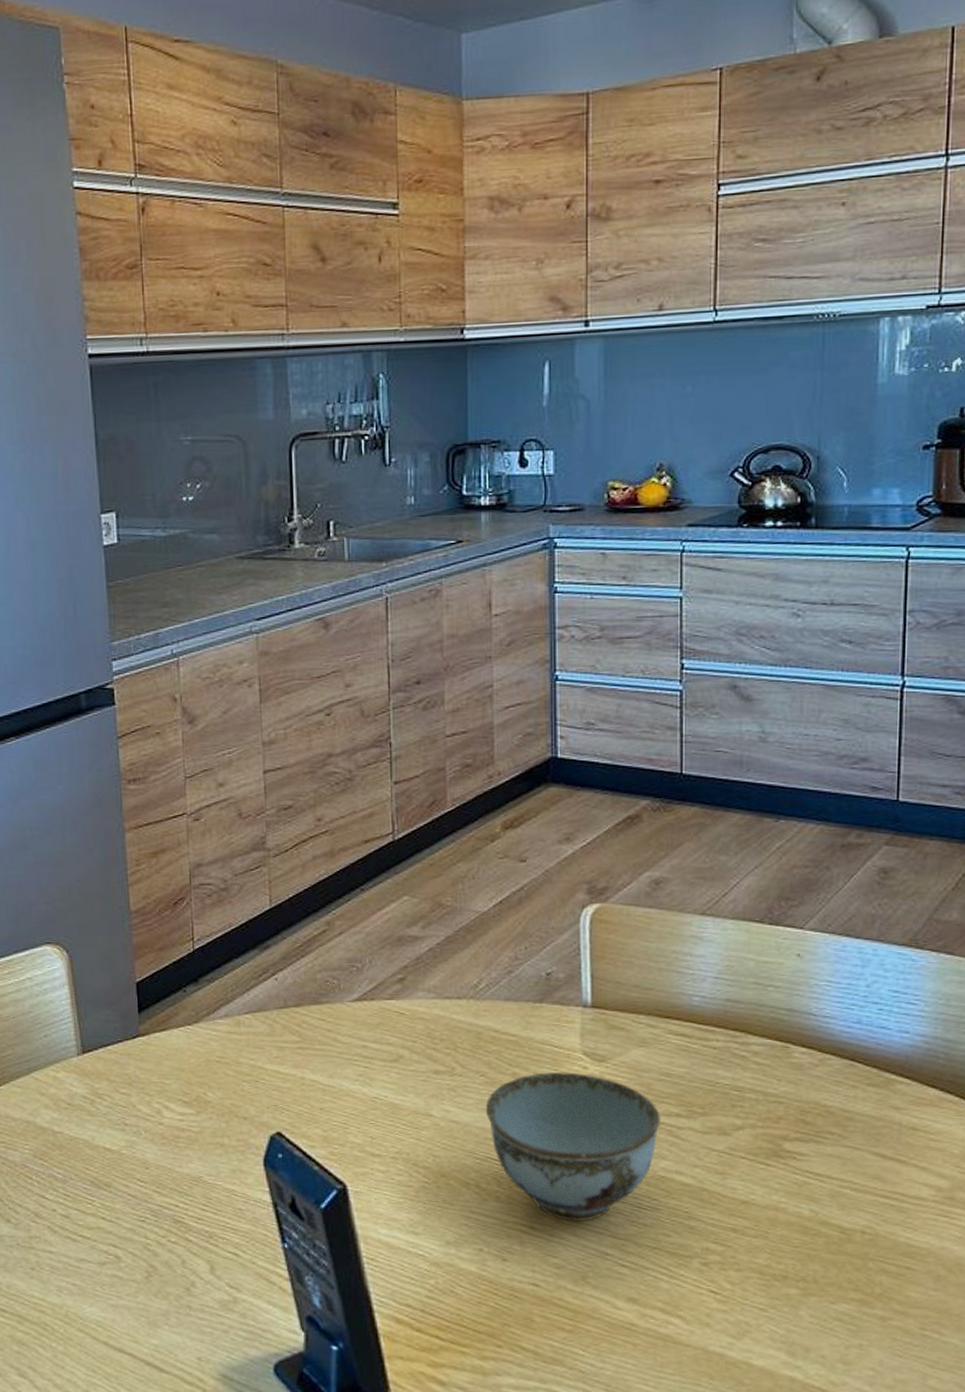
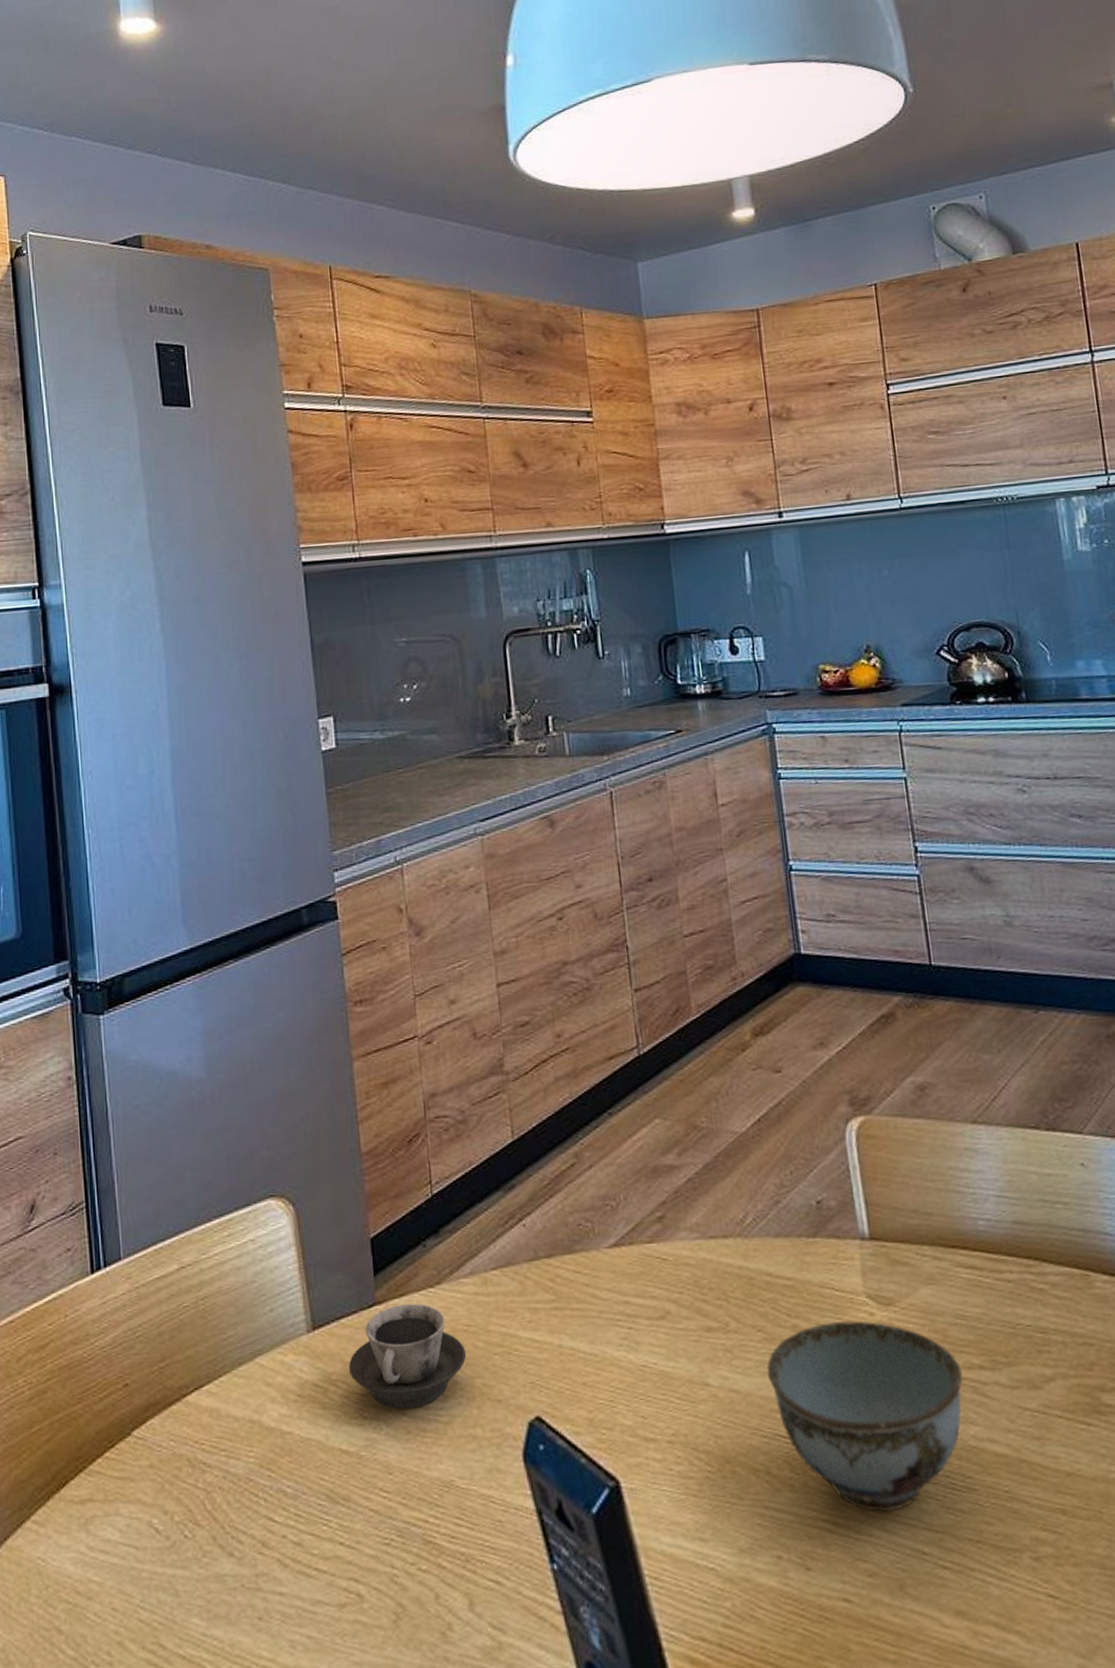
cup: none [113,1038,219,1119] -> present [348,1303,467,1409]

